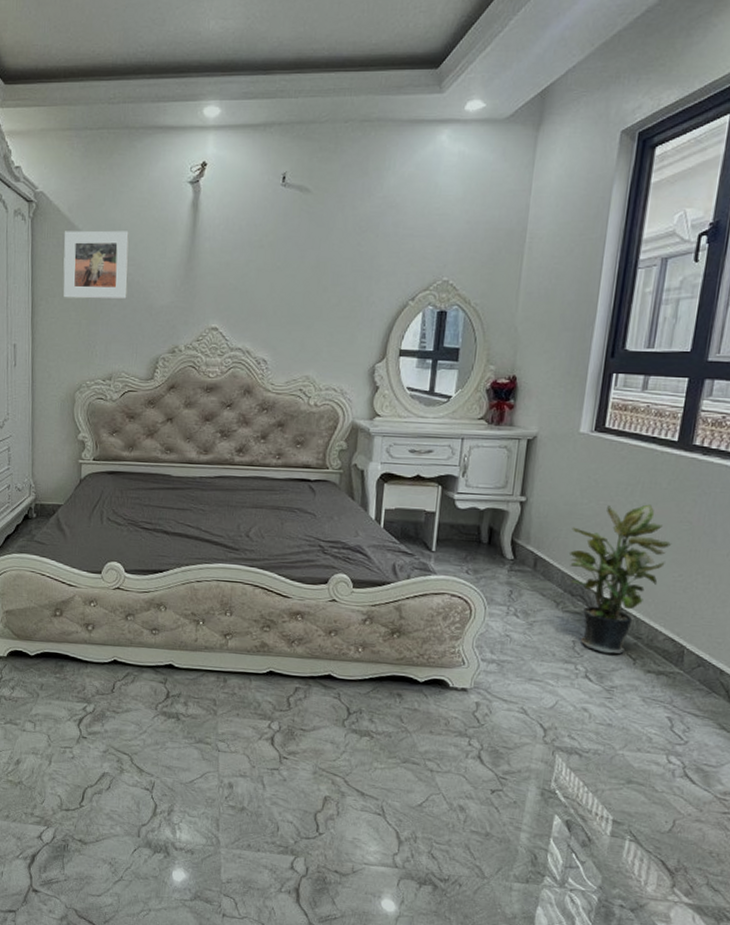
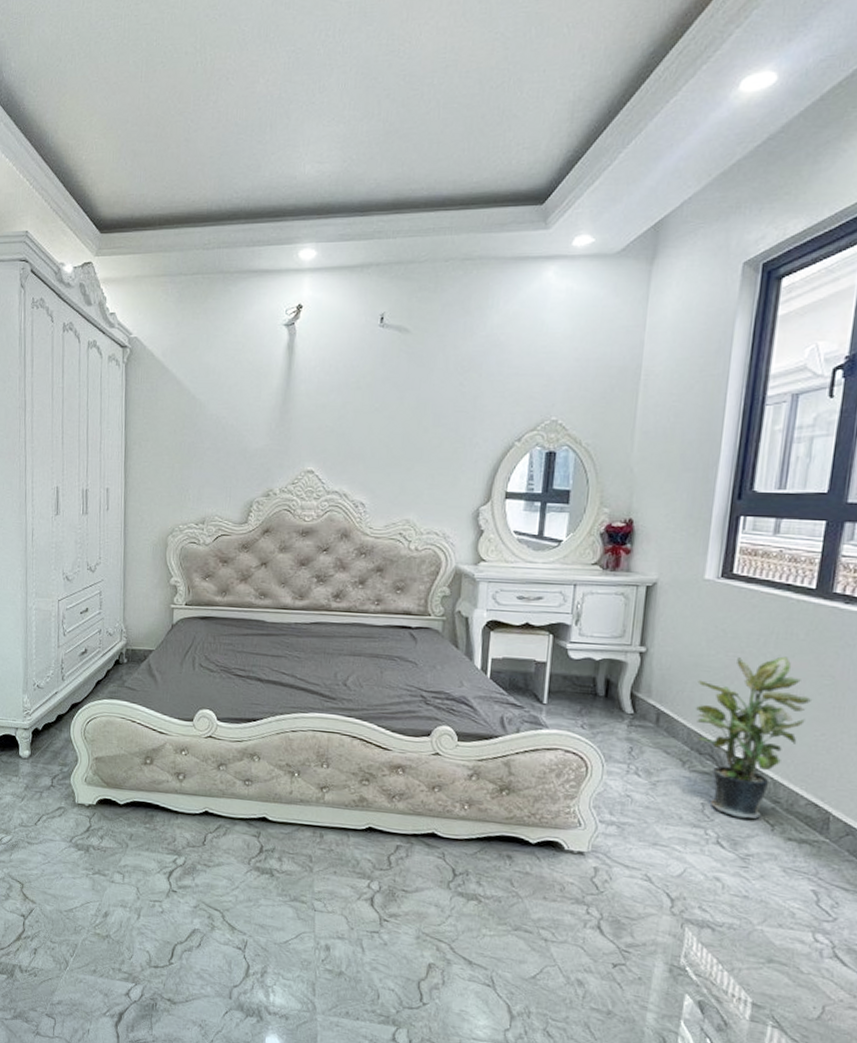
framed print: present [63,230,129,300] -> none [156,374,223,443]

